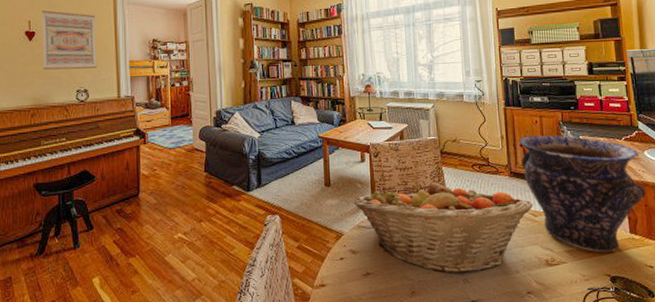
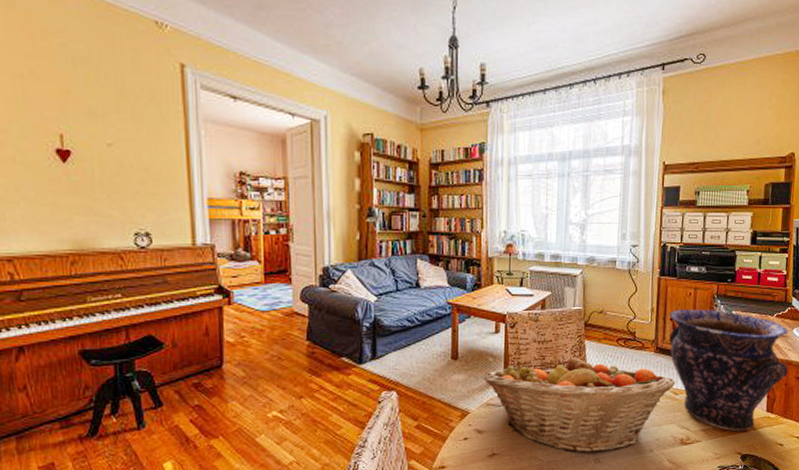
wall art: present [41,10,97,70] -> none [79,121,162,206]

